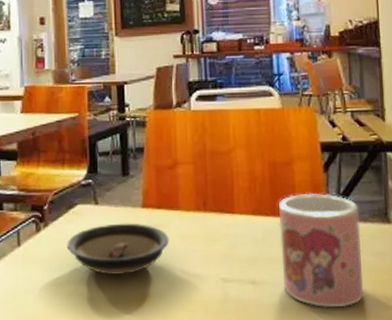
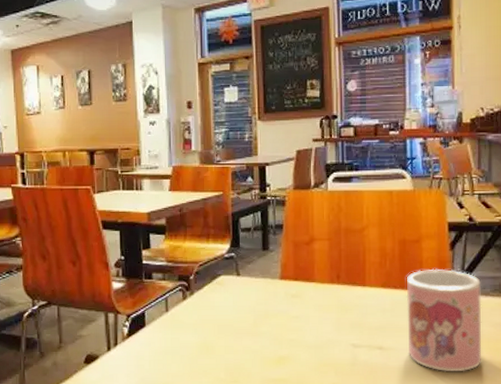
saucer: present [67,223,169,276] -> none [211,293,305,340]

